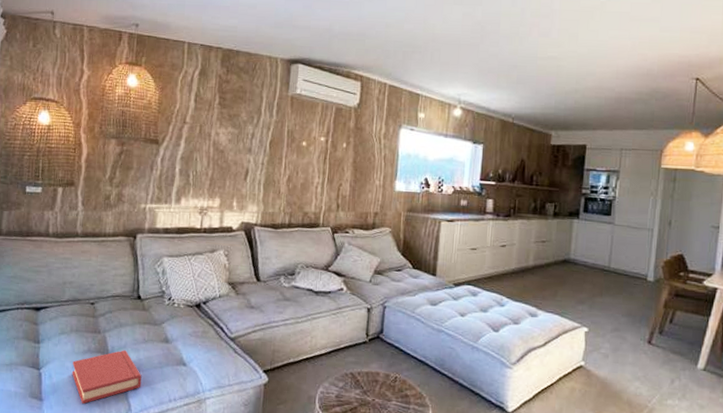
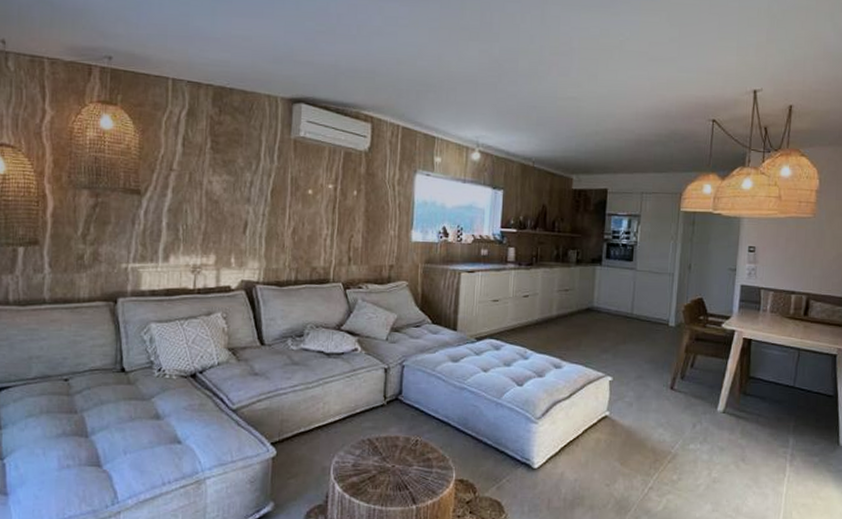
hardback book: present [72,350,142,404] -> none [43,431,129,496]

